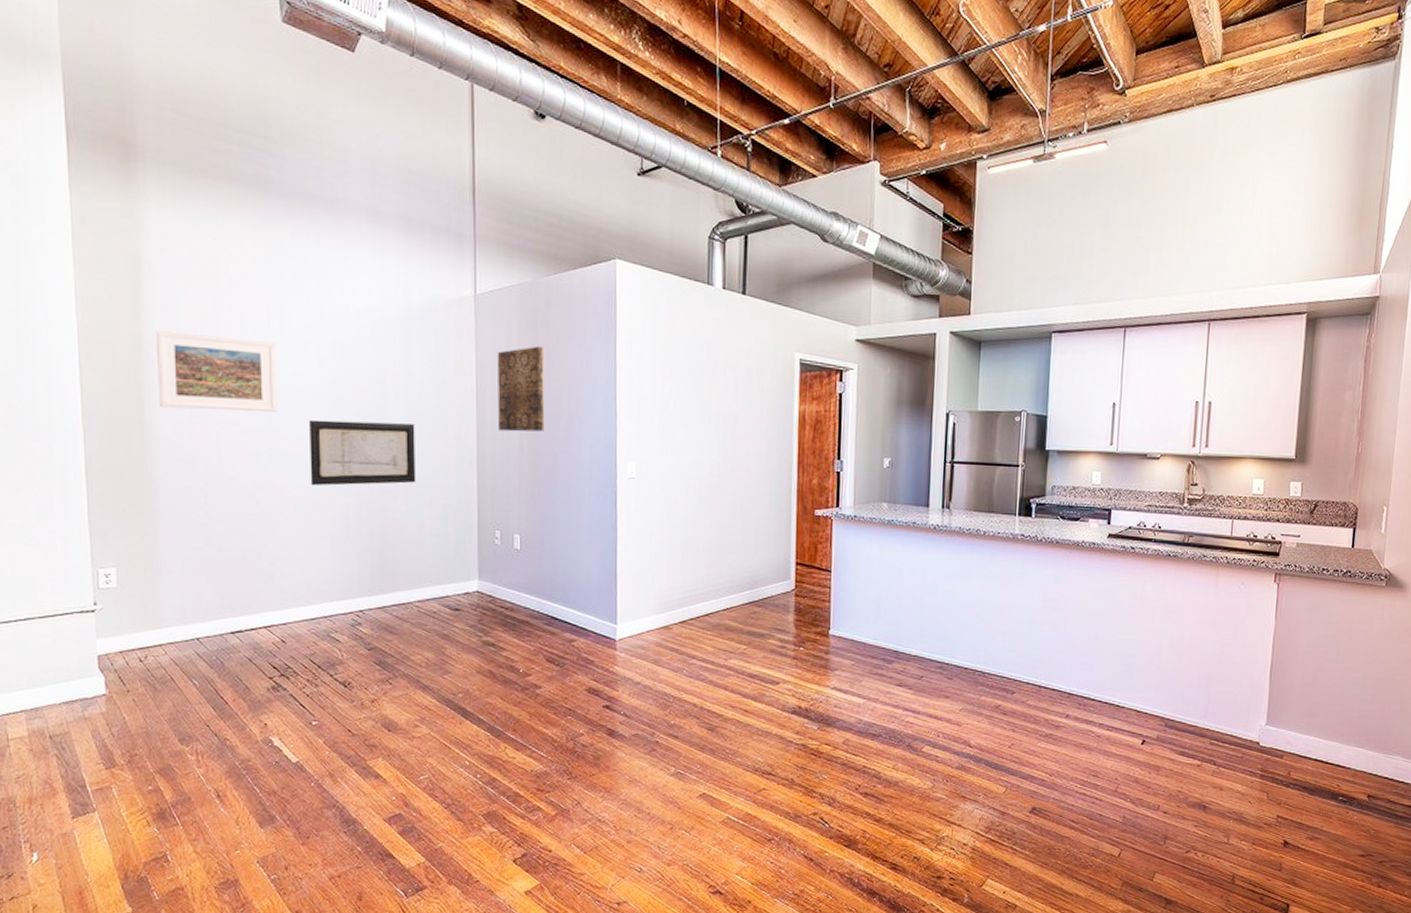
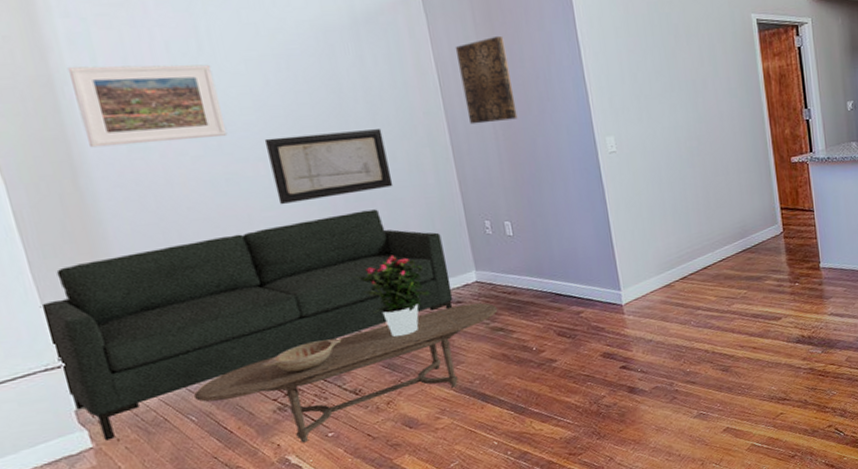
sofa: none [88,502,453,690] -> present [39,209,454,441]
coffee table: none [200,612,493,727] -> present [193,303,498,443]
decorative bowl: none [266,626,342,654] -> present [262,338,342,372]
potted flower: none [365,551,433,635] -> present [355,255,432,337]

